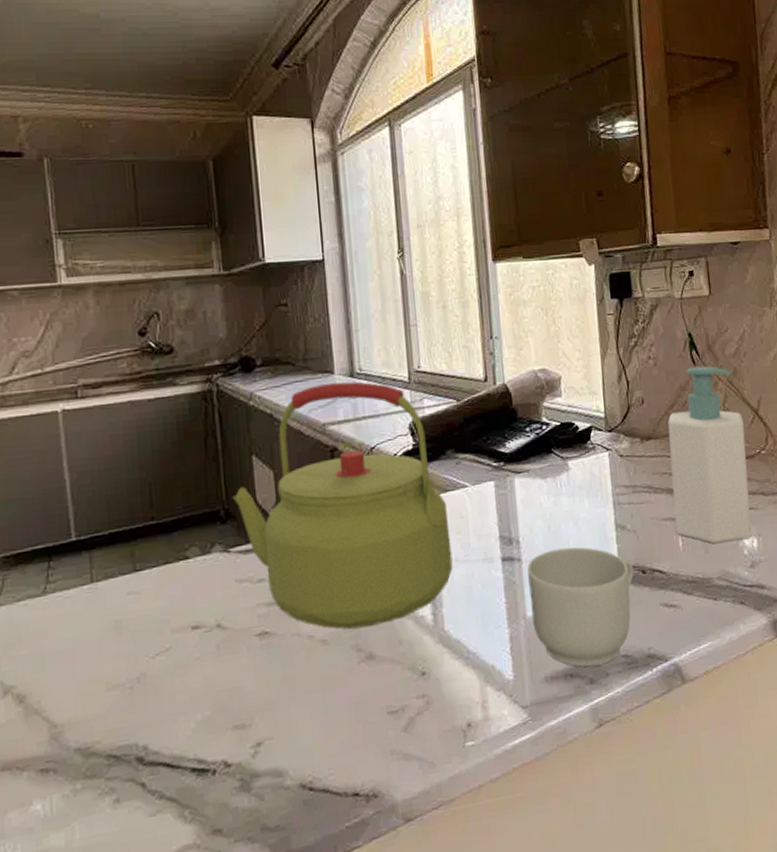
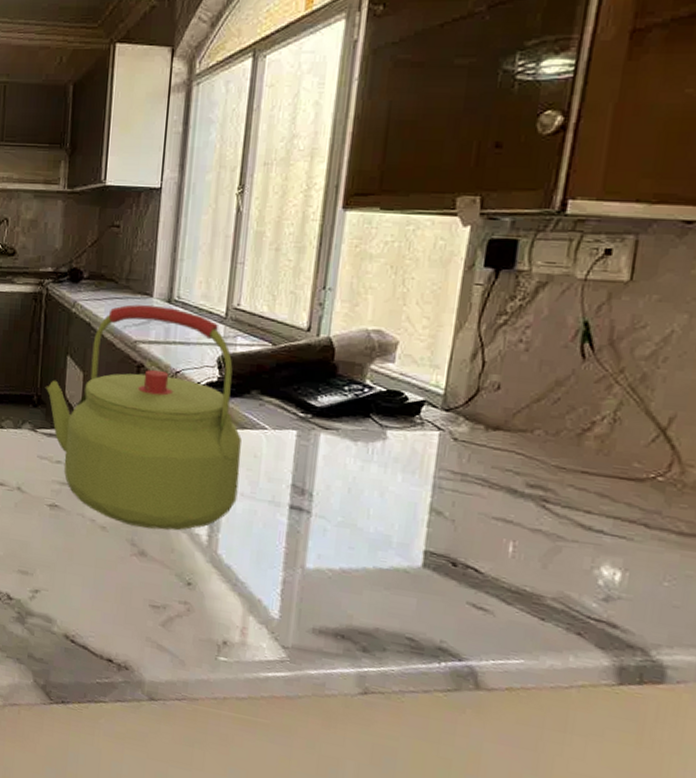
mug: present [527,547,634,667] -> none [310,512,442,639]
soap bottle: present [668,365,752,544] -> none [508,361,641,569]

